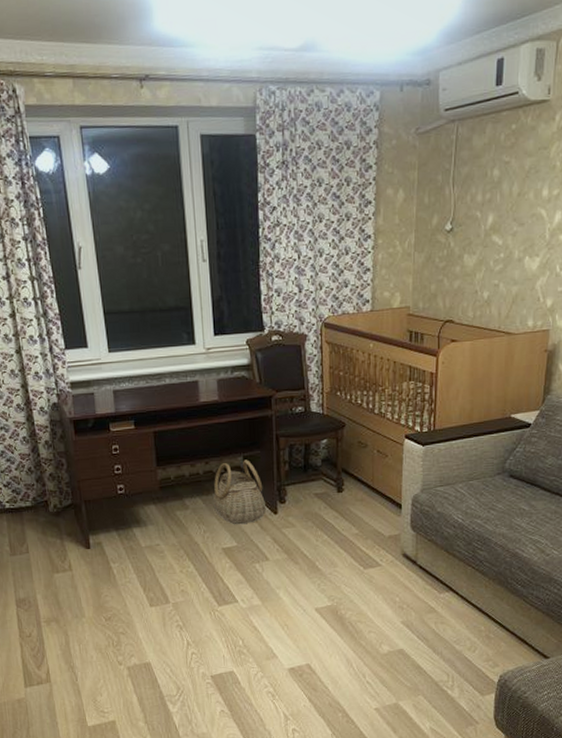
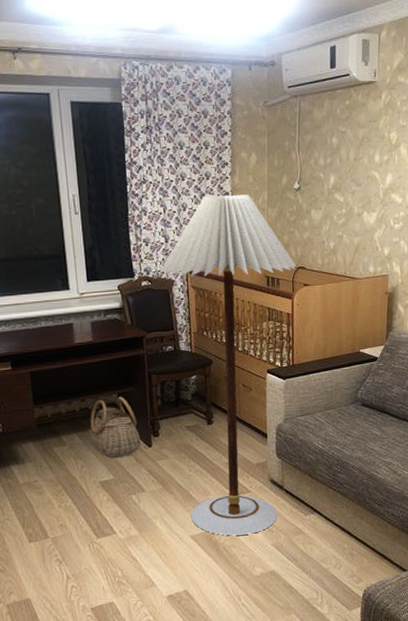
floor lamp: none [291,238,444,611] -> present [159,195,297,536]

